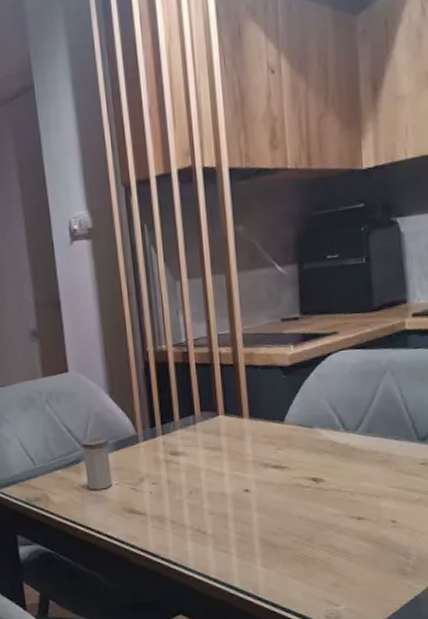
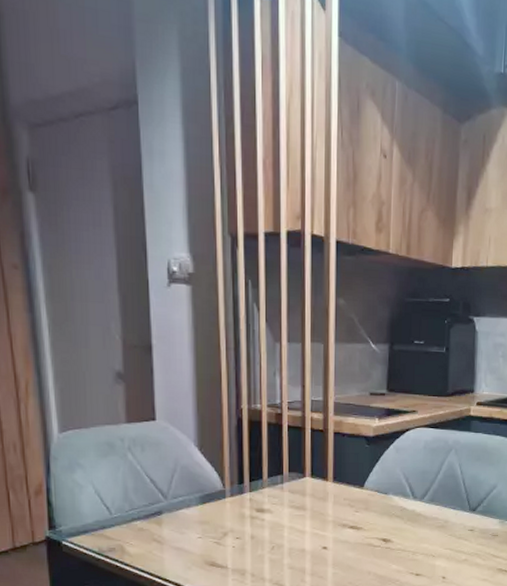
salt shaker: present [81,437,112,490] -> none [165,490,195,543]

